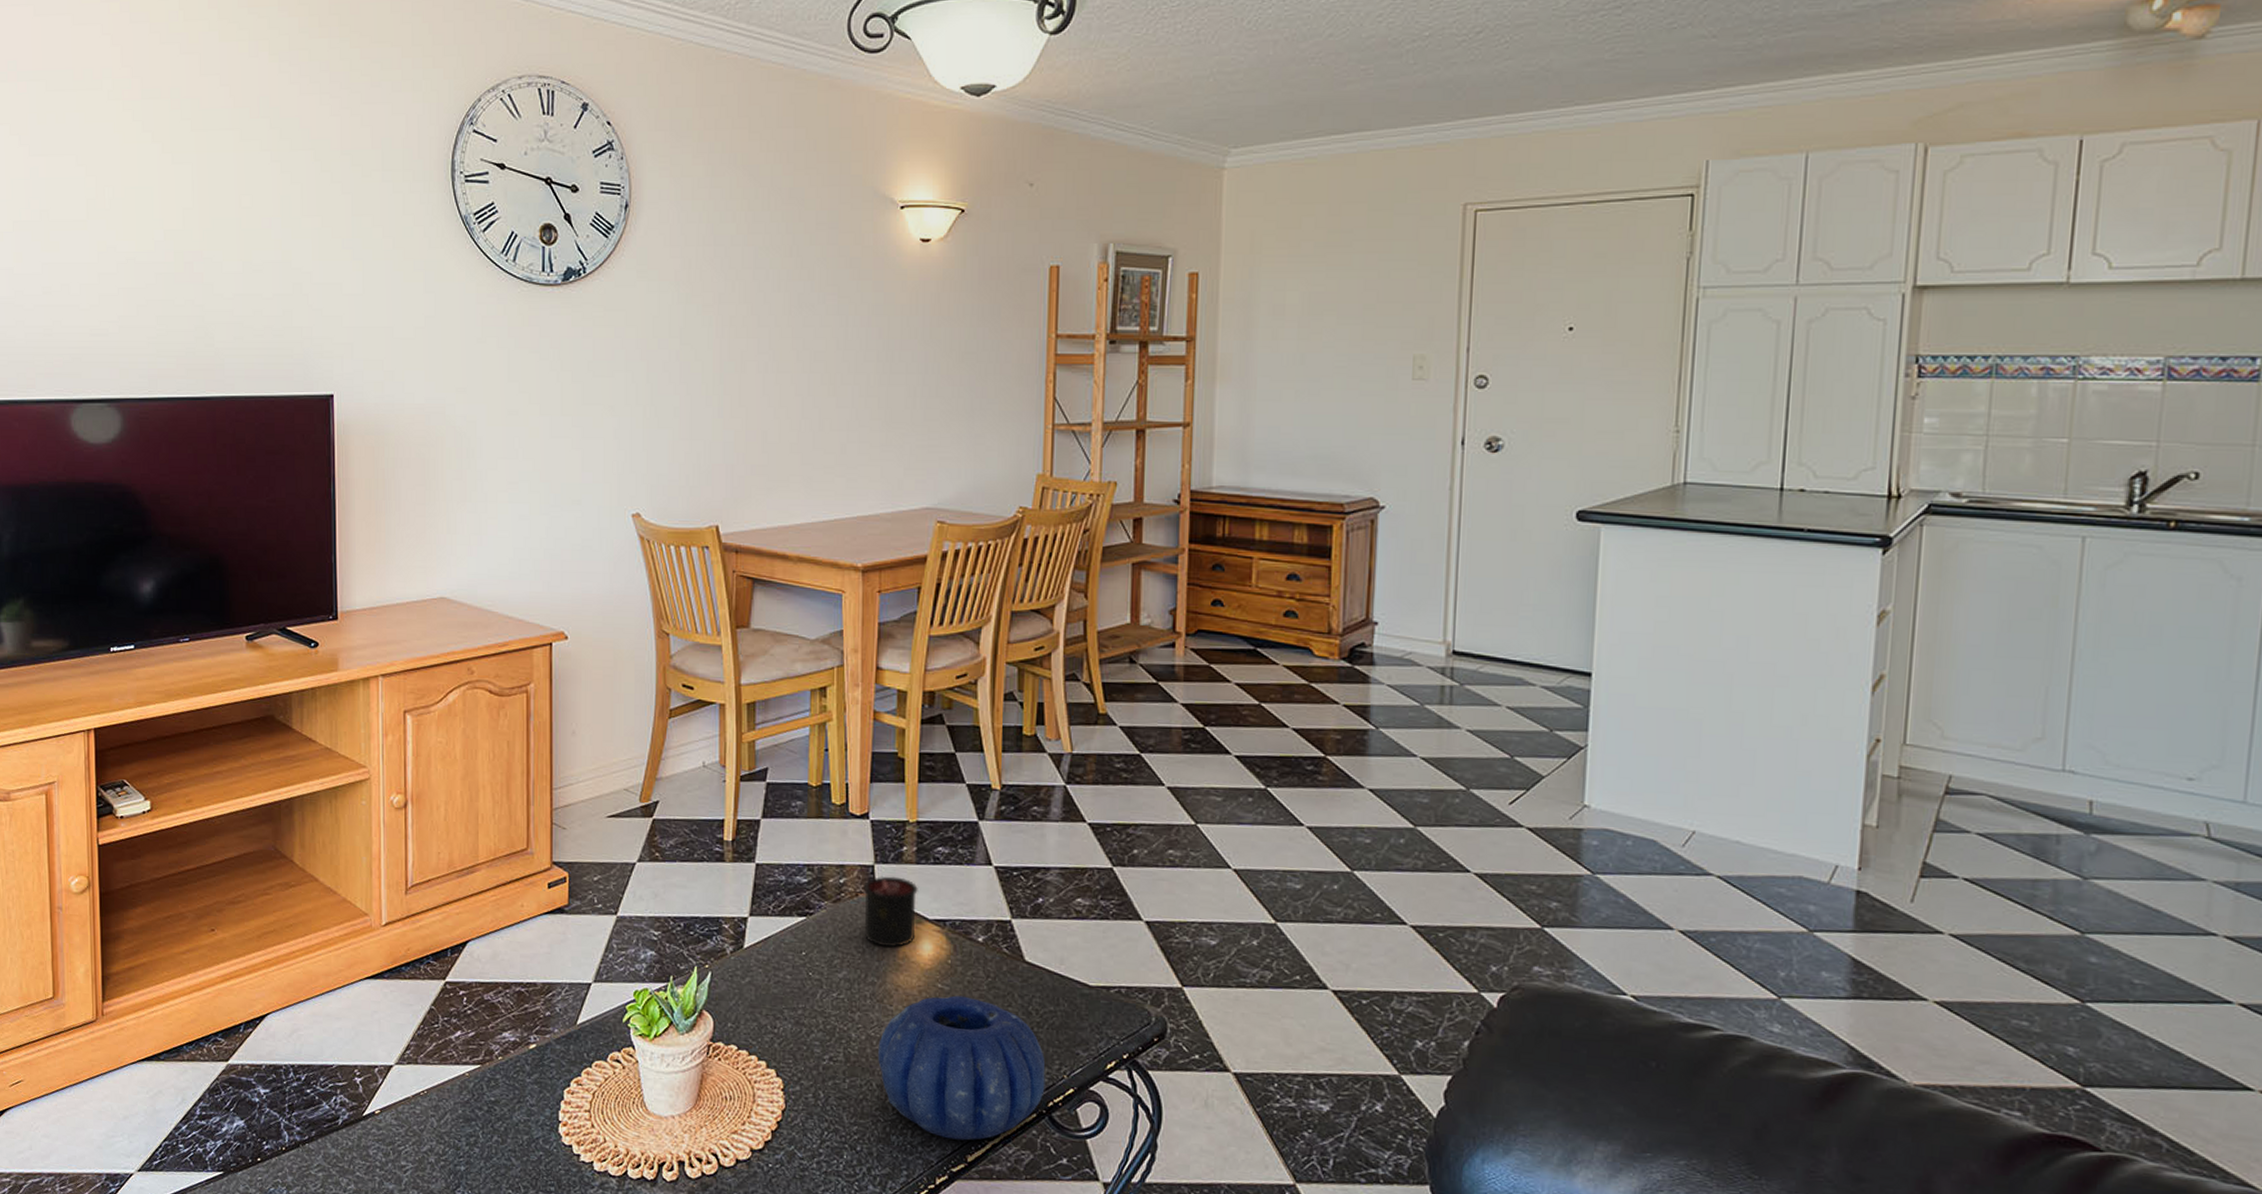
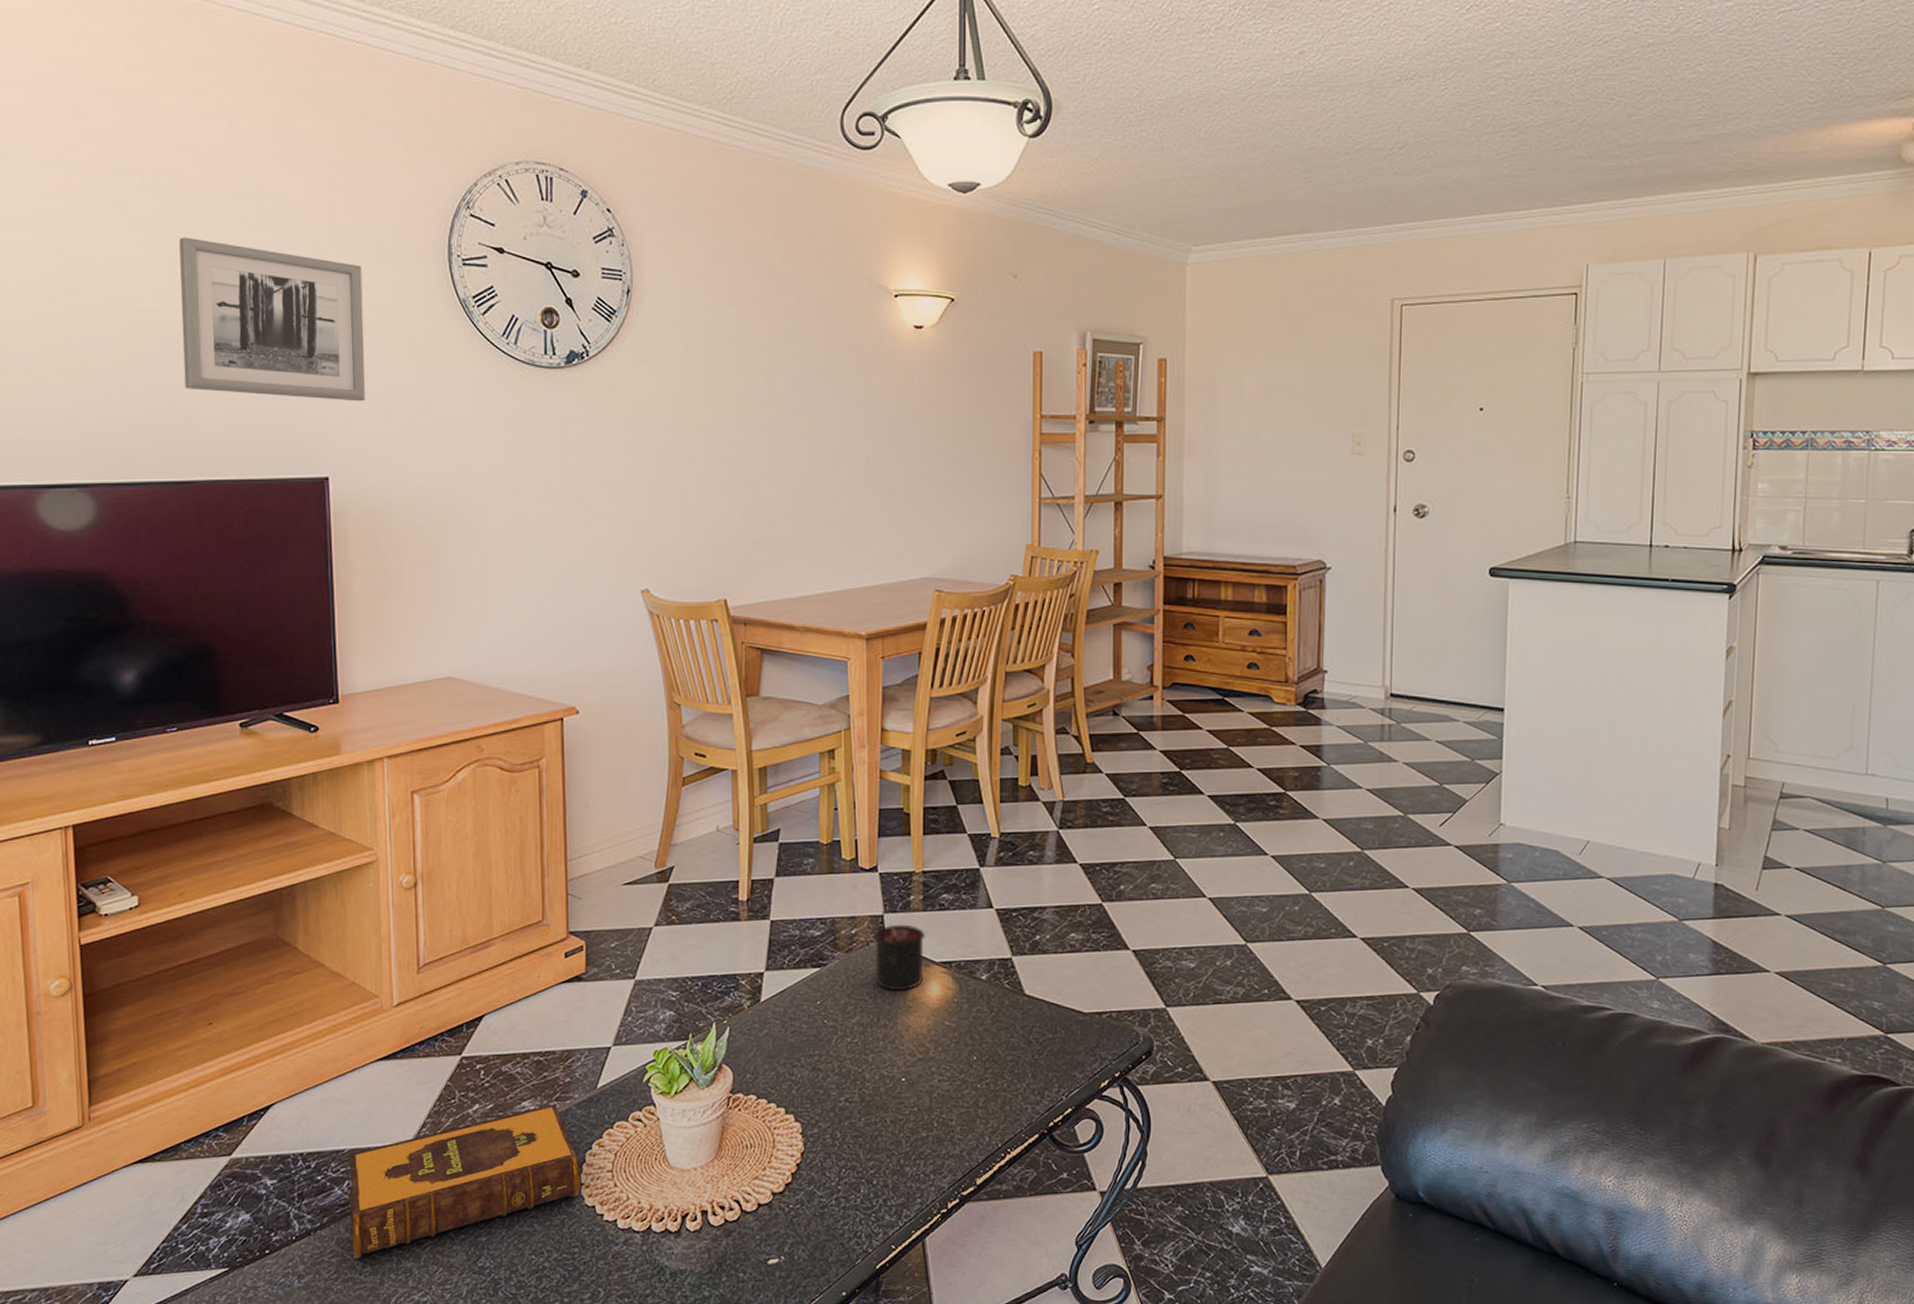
wall art: none [202,158,370,320] -> present [179,237,366,402]
hardback book: none [336,1037,558,1175] -> present [349,1104,581,1258]
decorative bowl: present [878,995,1046,1141] -> none [891,1031,1046,1165]

